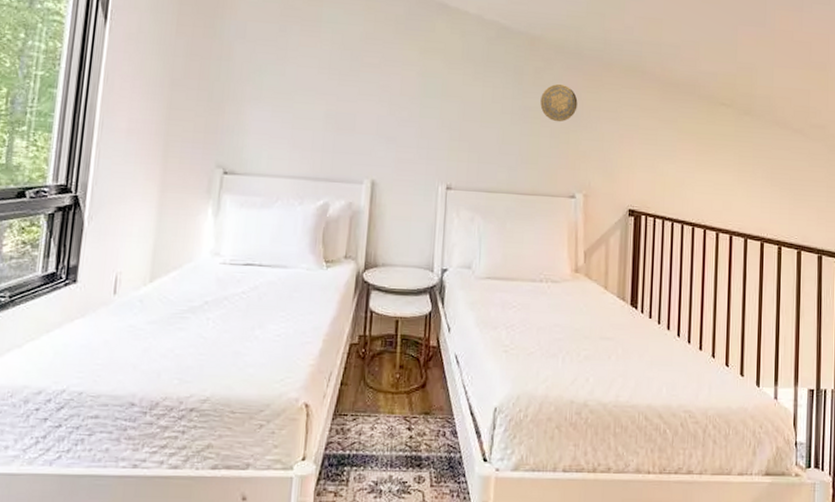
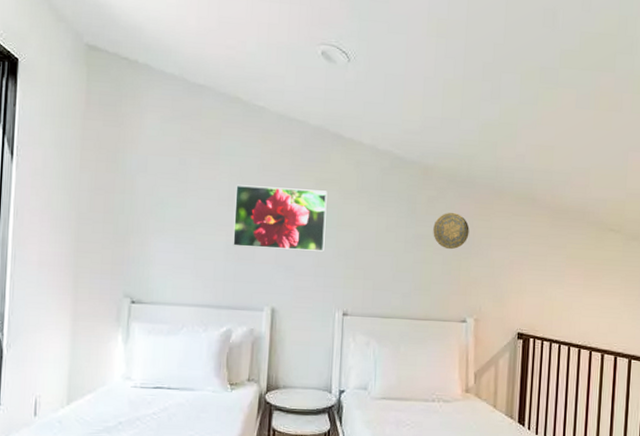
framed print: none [333,52,432,123] -> present [233,184,328,252]

